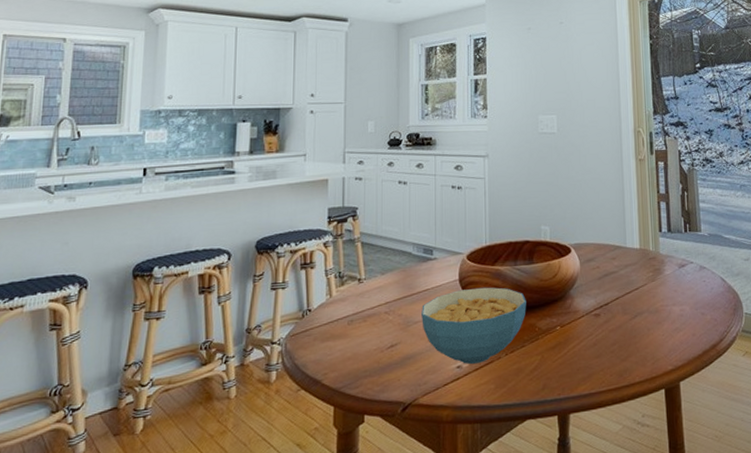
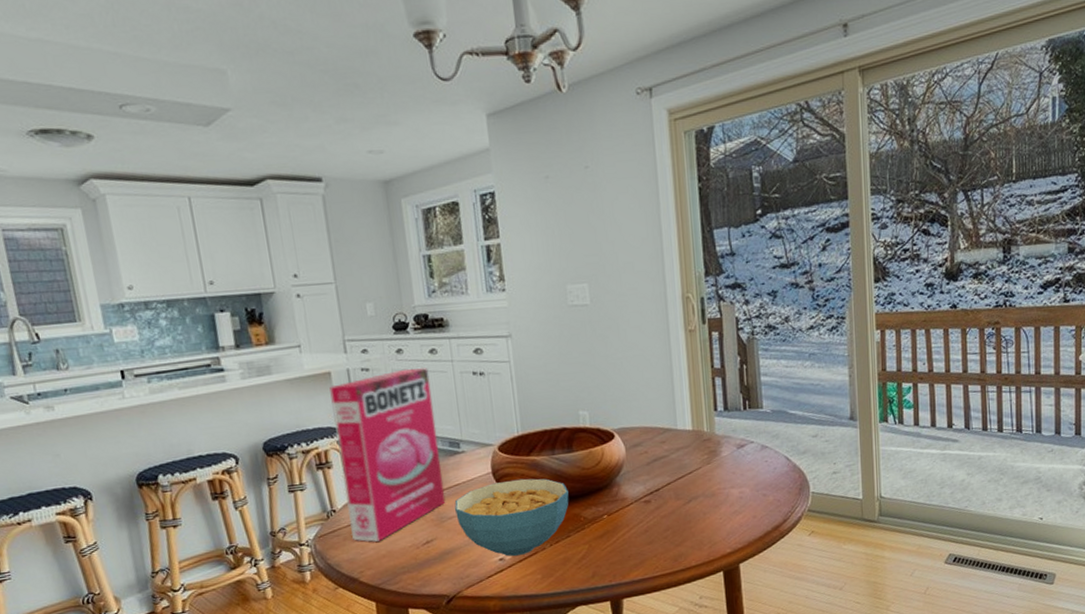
cereal box: none [321,179,414,343] -> present [329,367,446,542]

